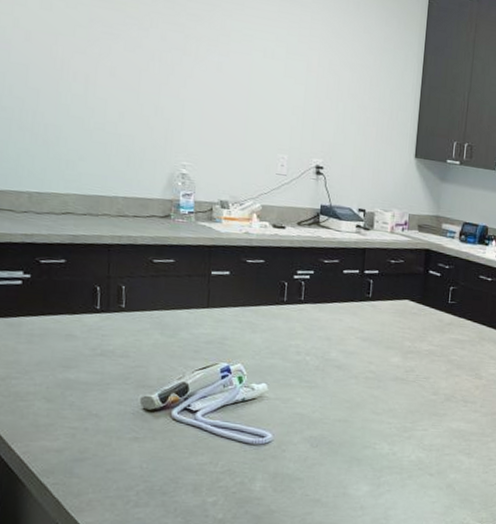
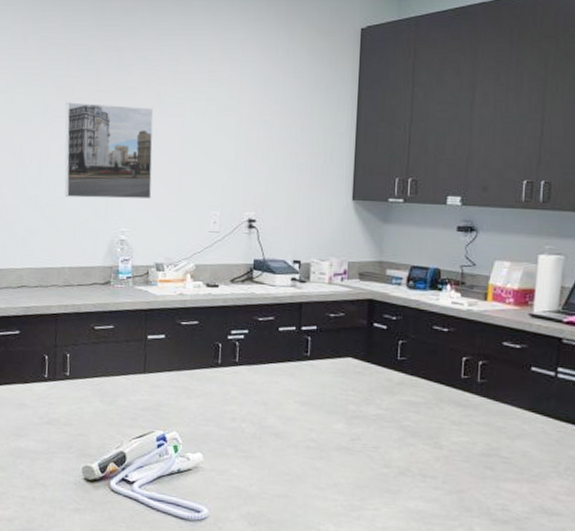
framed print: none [116,18,218,135] -> present [64,102,153,199]

